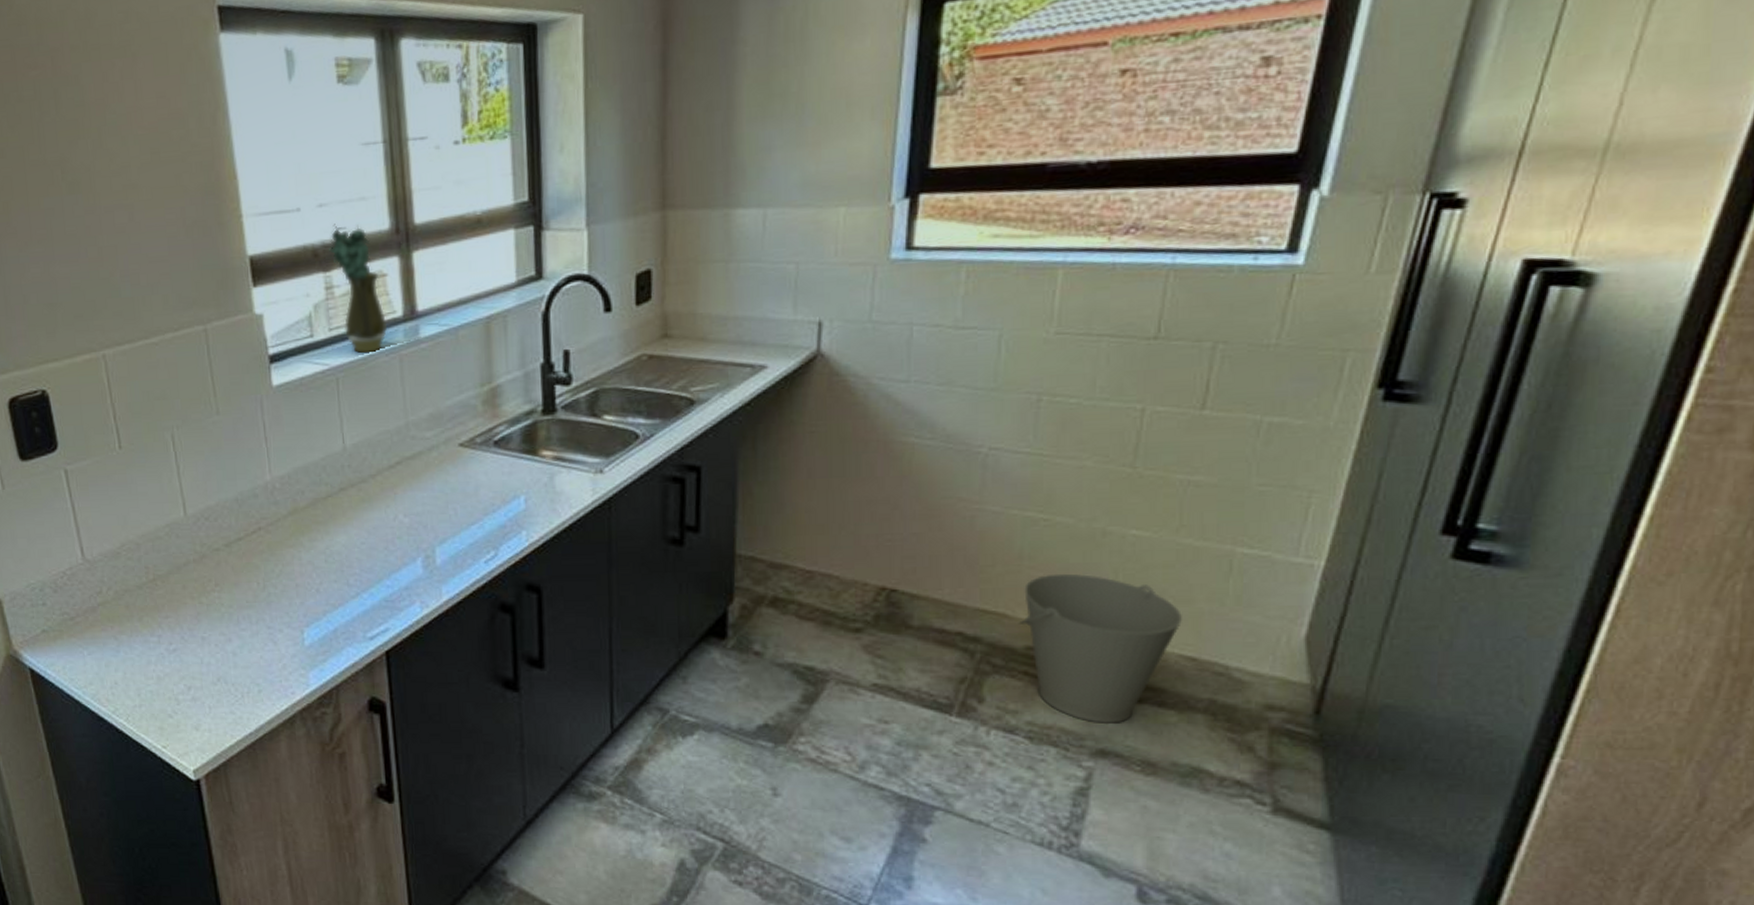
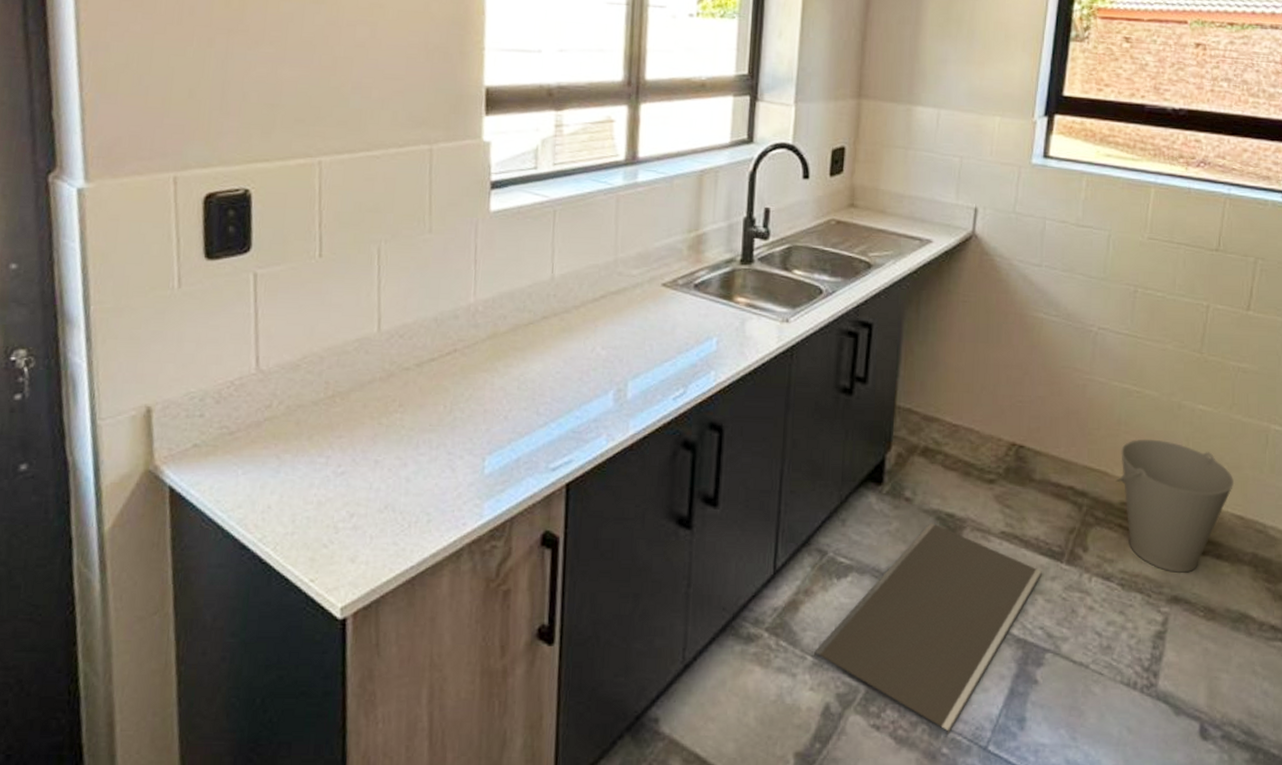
vase: present [328,224,388,353] -> none [562,69,610,191]
door mat: none [663,676,926,893] -> present [814,522,1042,736]

